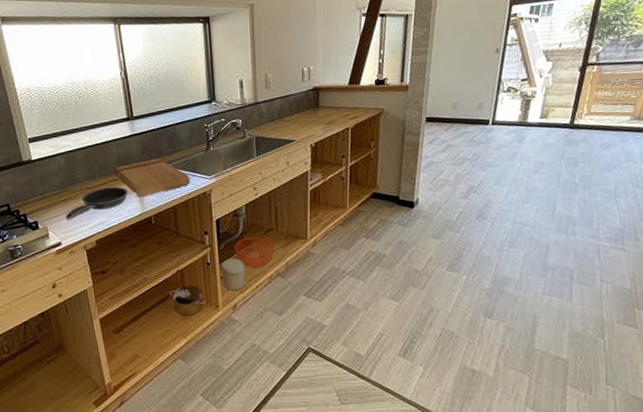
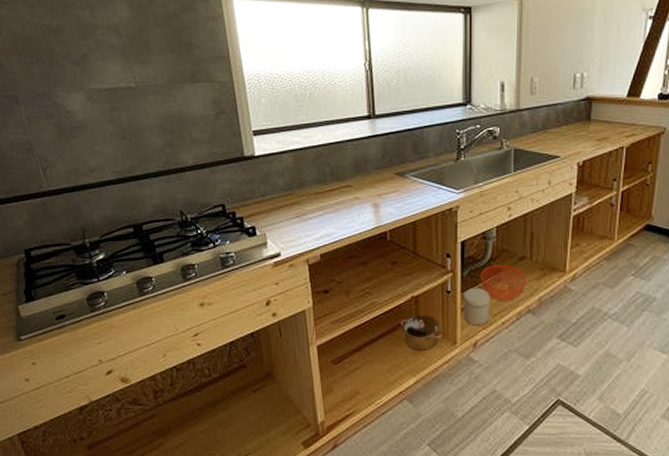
frying pan: present [65,186,129,220] -> none [287,194,363,228]
cutting board: present [115,158,191,197] -> none [349,165,435,208]

